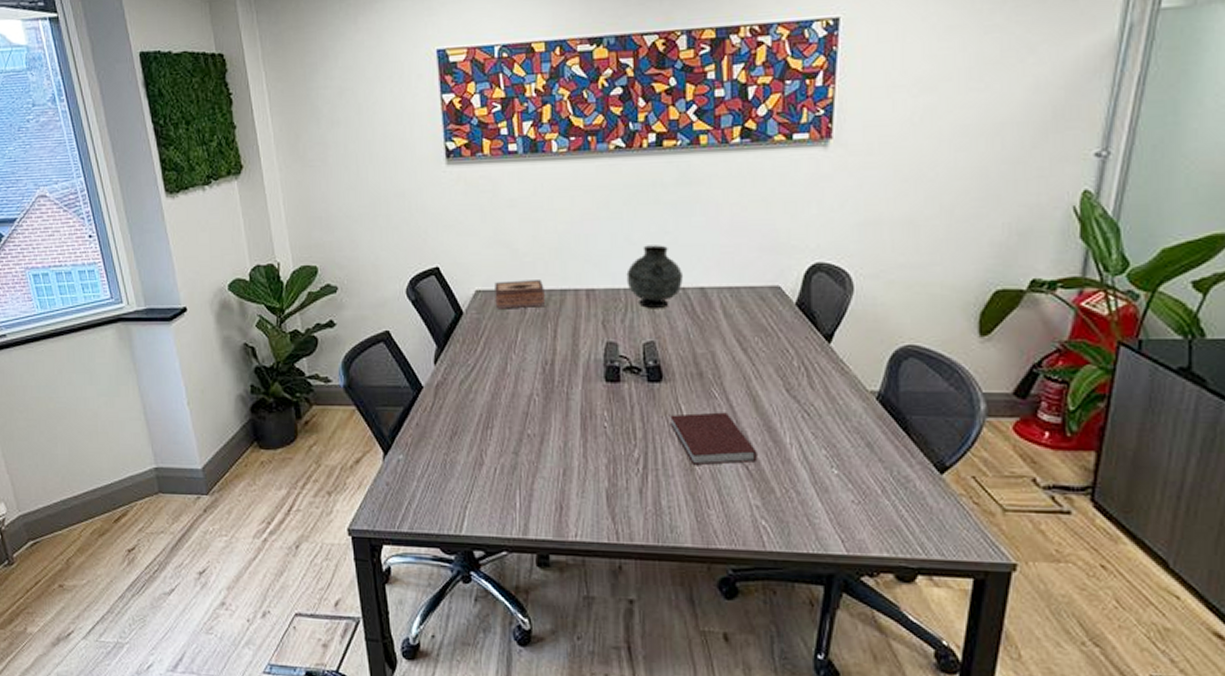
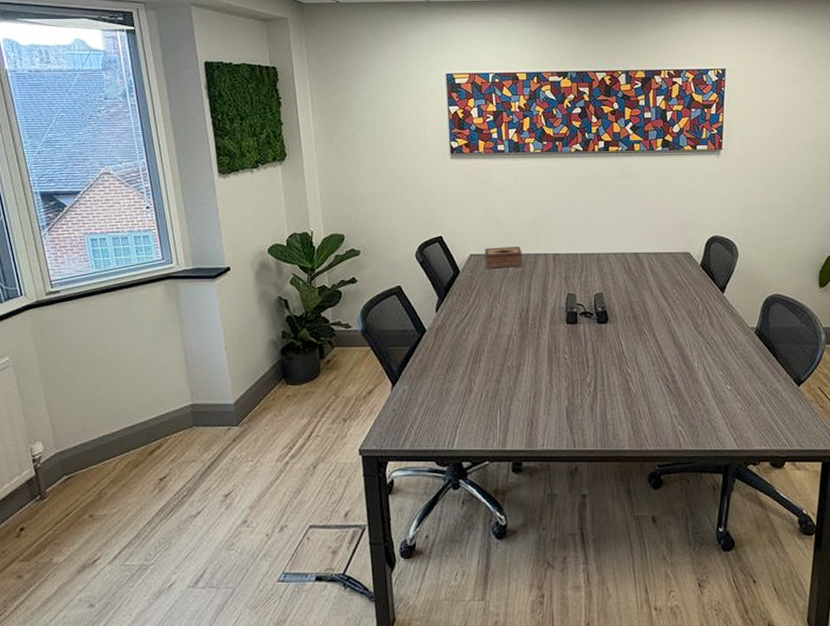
vase: present [626,245,683,308] -> none [582,221,622,268]
notebook: present [670,412,758,465] -> none [613,345,675,385]

